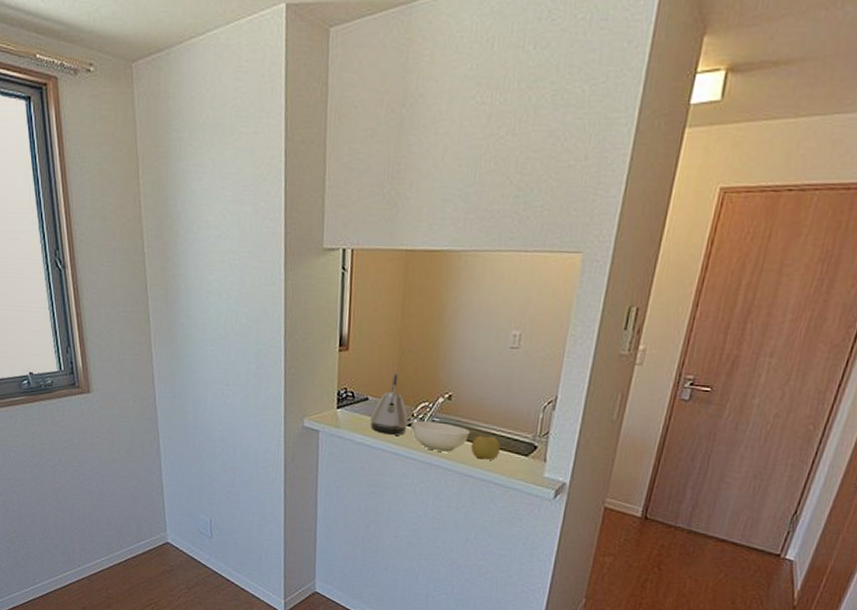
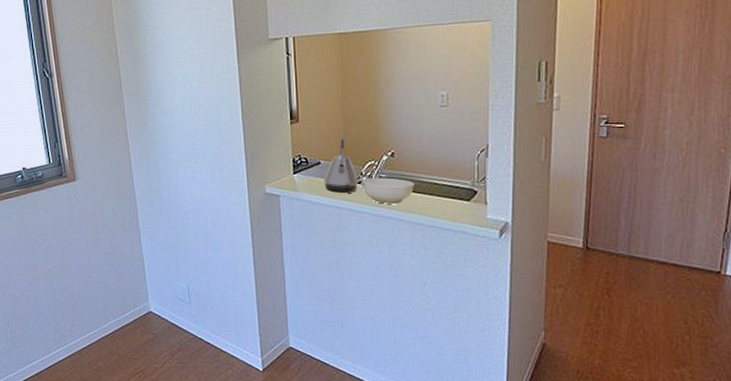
fruit: present [471,435,501,460] -> none [417,186,444,207]

